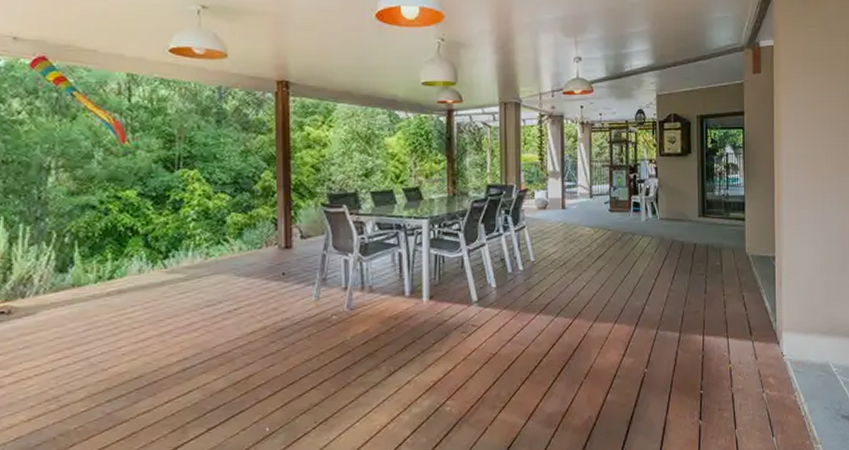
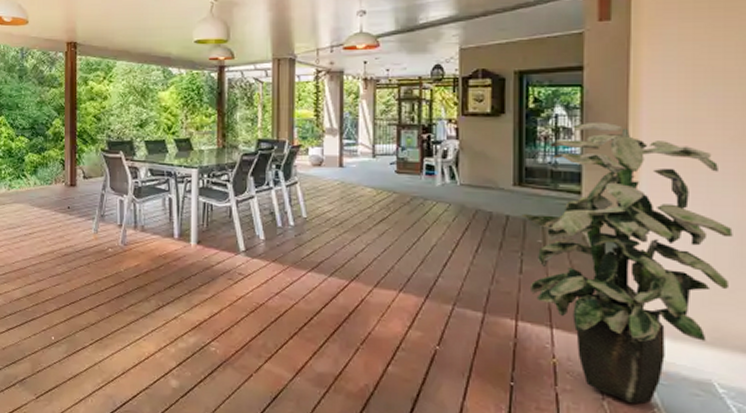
indoor plant: none [705,158,838,392] -> present [521,121,733,404]

